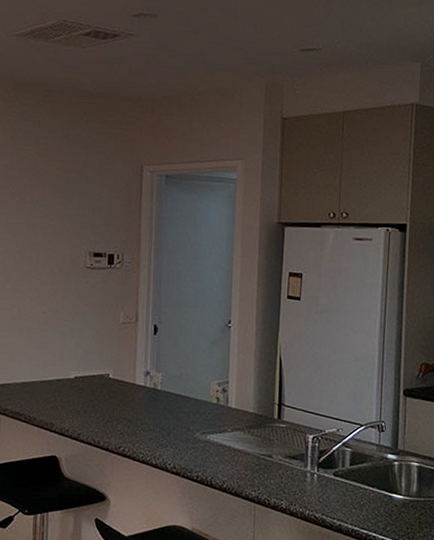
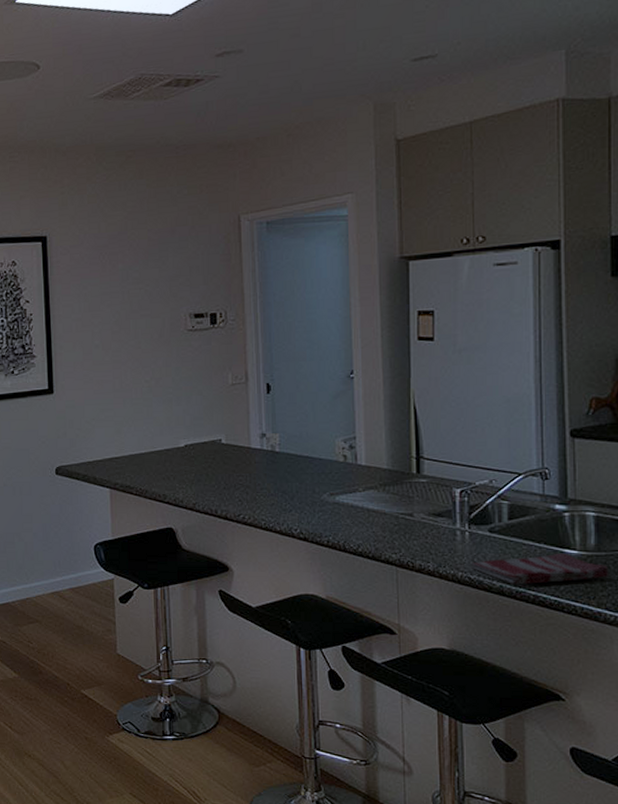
dish towel: none [316,497,426,524] -> present [470,553,609,585]

